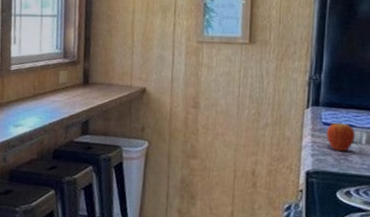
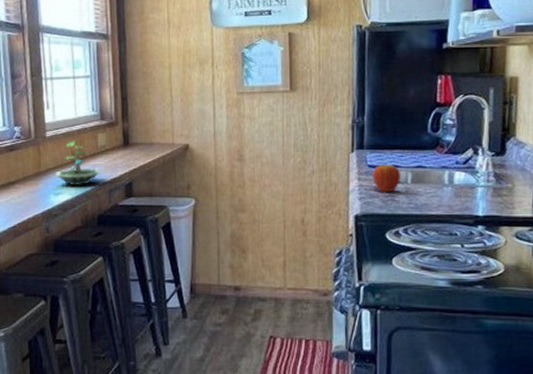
terrarium: none [16,75,59,120] -> present [56,139,101,185]

